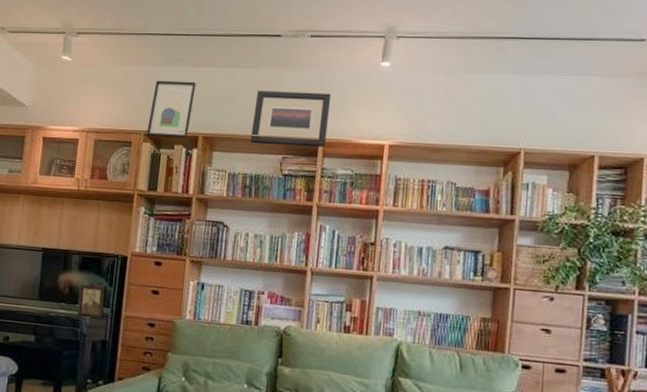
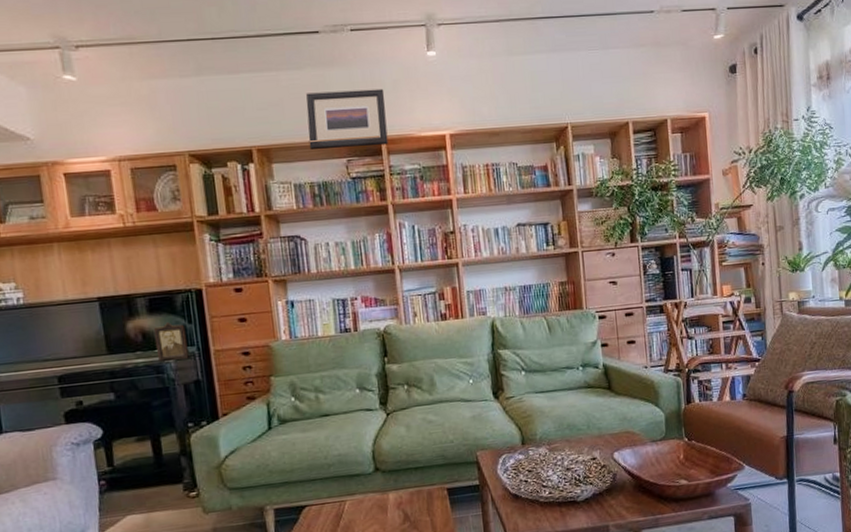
picture frame: present [146,80,197,138] -> none [188,90,240,156]

